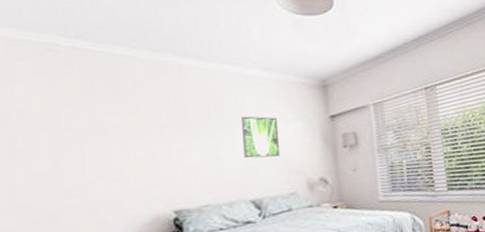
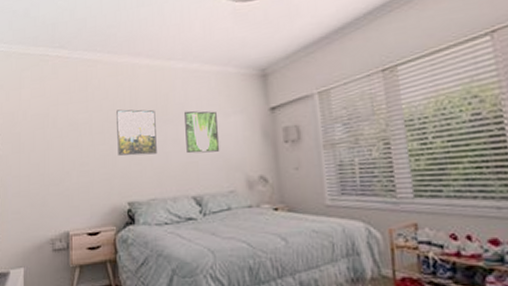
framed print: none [158,112,210,162] -> present [116,109,157,156]

